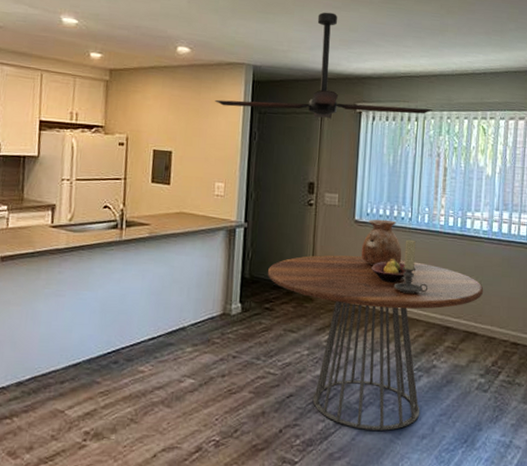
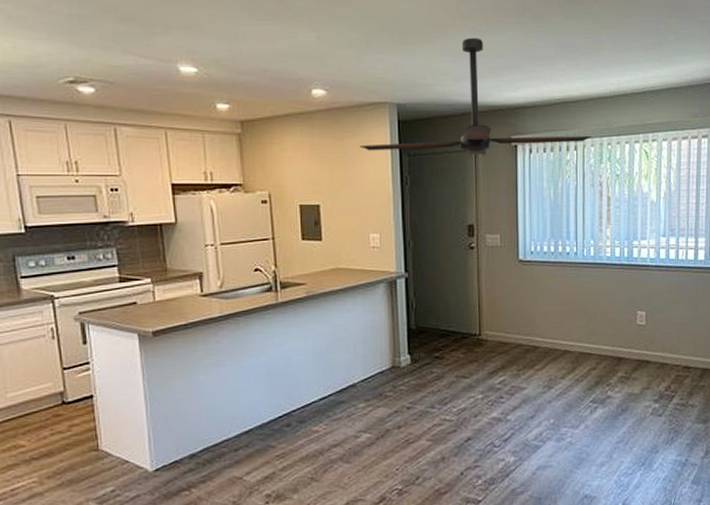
dining table: present [267,255,484,431] -> none [433,295,654,464]
vase: present [361,219,402,265] -> none [527,256,570,304]
fruit bowl: present [372,258,406,283] -> none [540,294,575,320]
candle holder: present [393,239,429,294] -> none [563,274,598,329]

